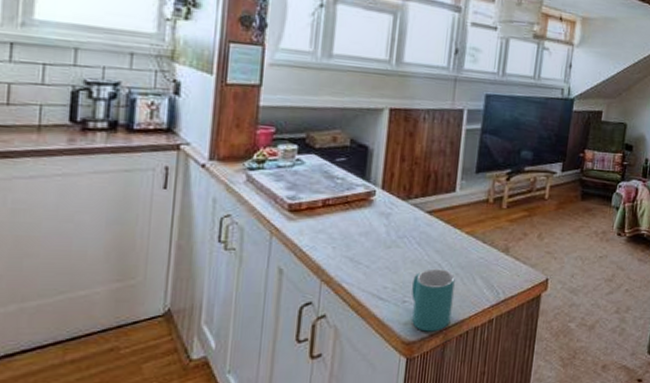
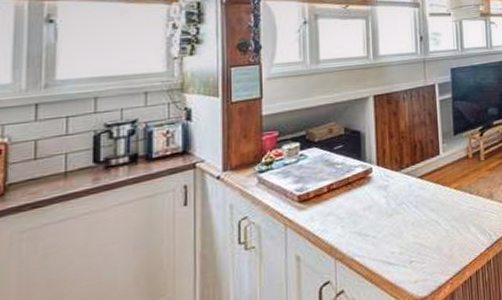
mug: present [411,268,455,332] -> none [416,224,454,286]

